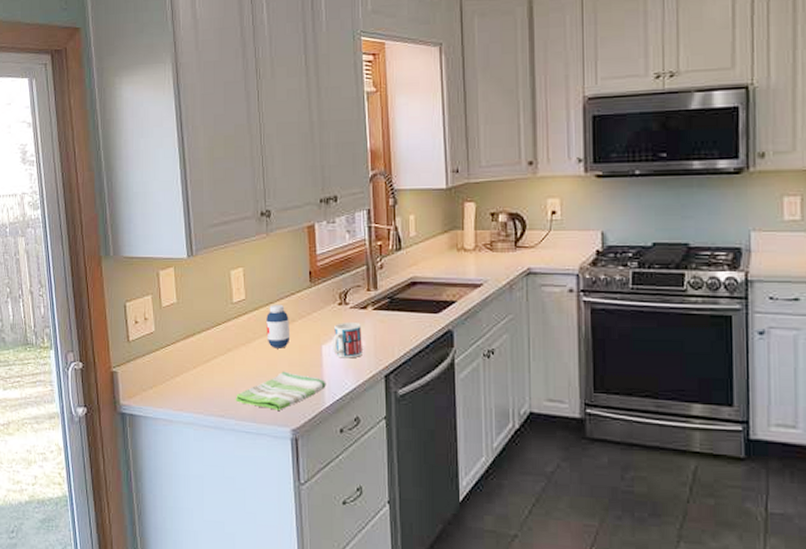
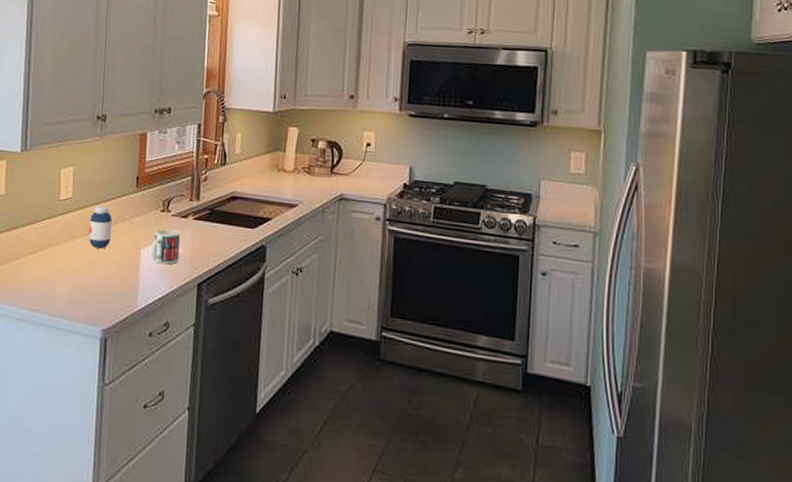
dish towel: present [235,371,326,410] -> none [50,271,141,309]

